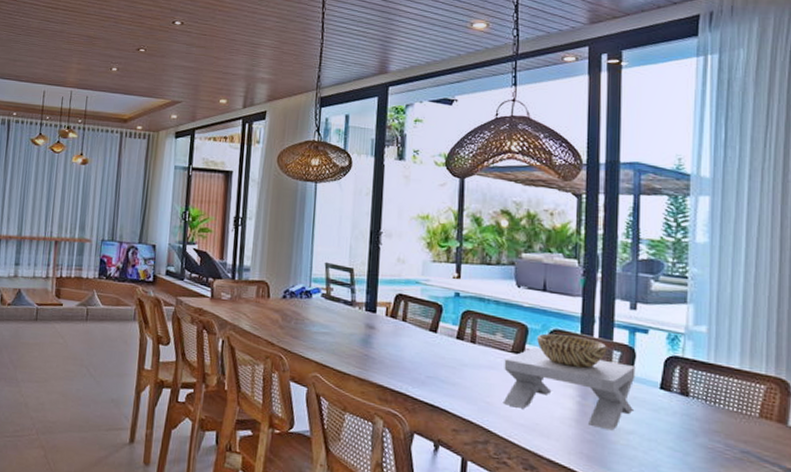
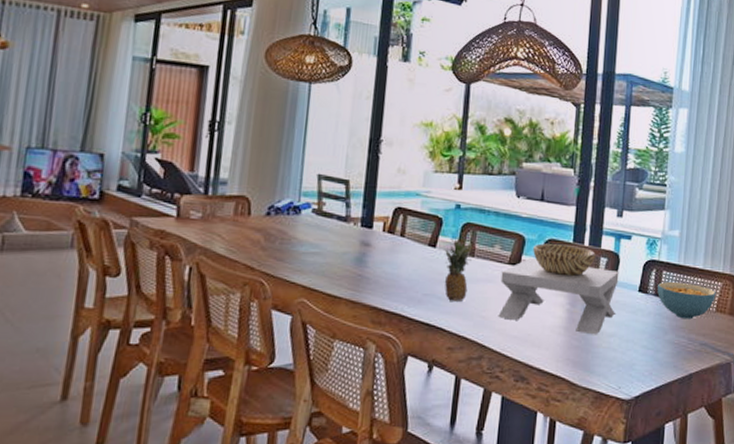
fruit: none [446,325,476,386] -> present [444,239,475,301]
cereal bowl: none [683,380,758,424] -> present [657,281,716,320]

